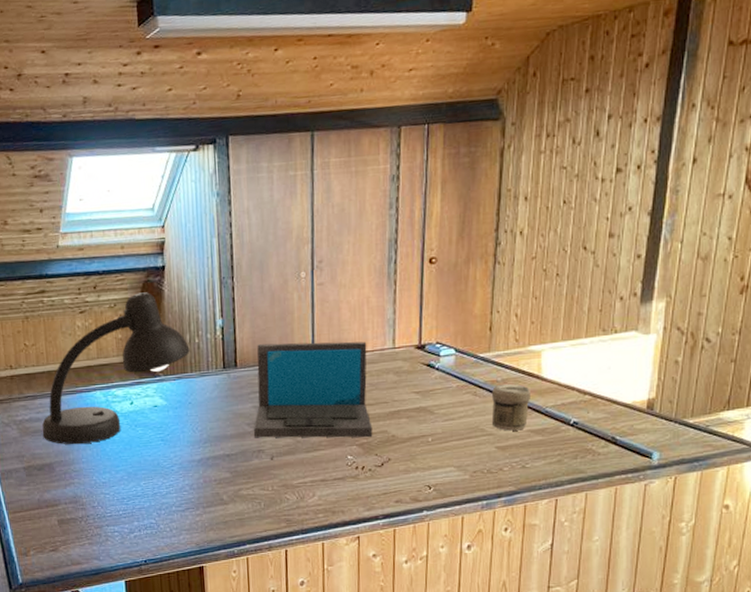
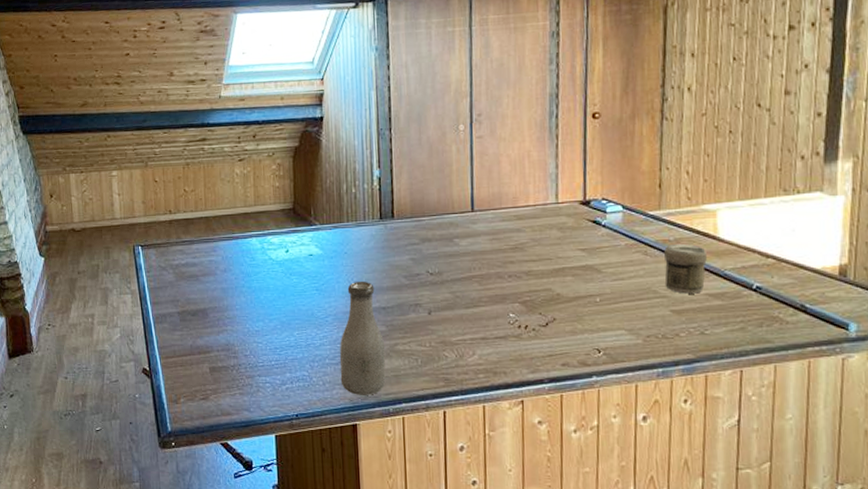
desk lamp: present [42,292,190,445] -> none [197,142,347,291]
bottle: none [185,429,231,539] -> present [339,281,386,395]
laptop: present [254,341,373,438] -> none [411,195,536,296]

